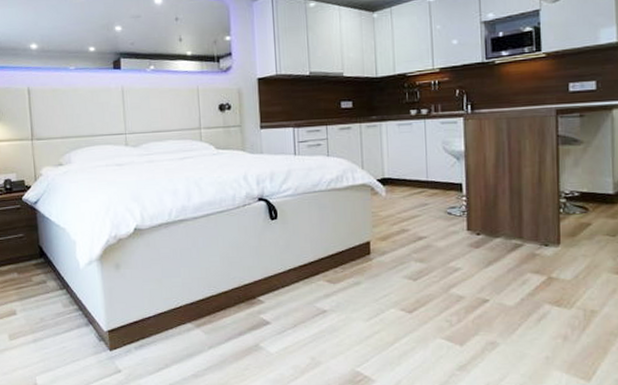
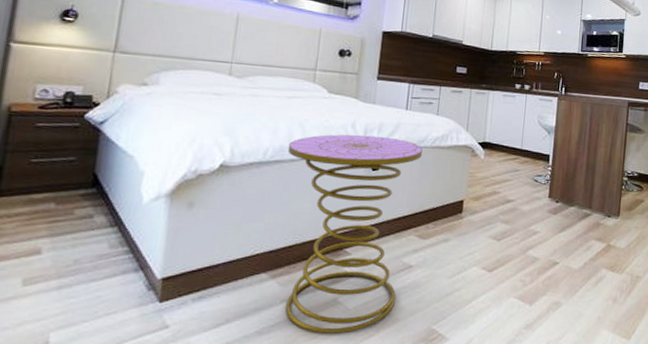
side table: none [189,185,318,378] -> present [285,134,422,335]

